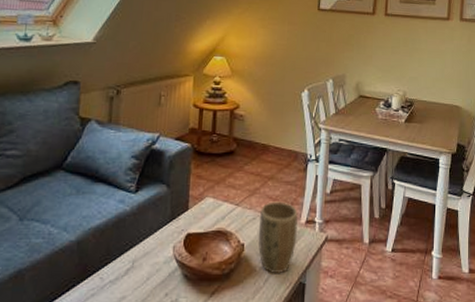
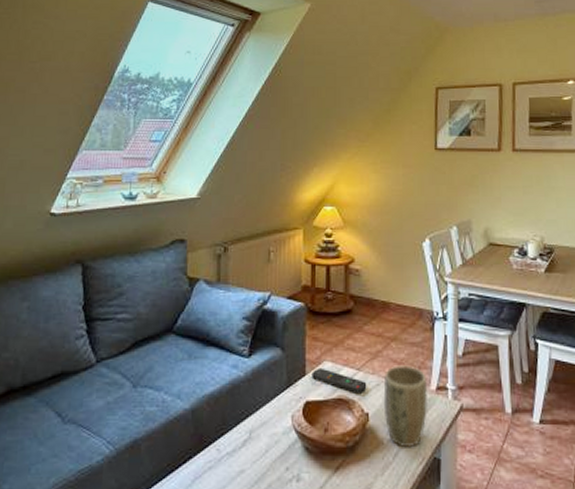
remote control: none [194,203,244,226] -> present [311,367,367,393]

